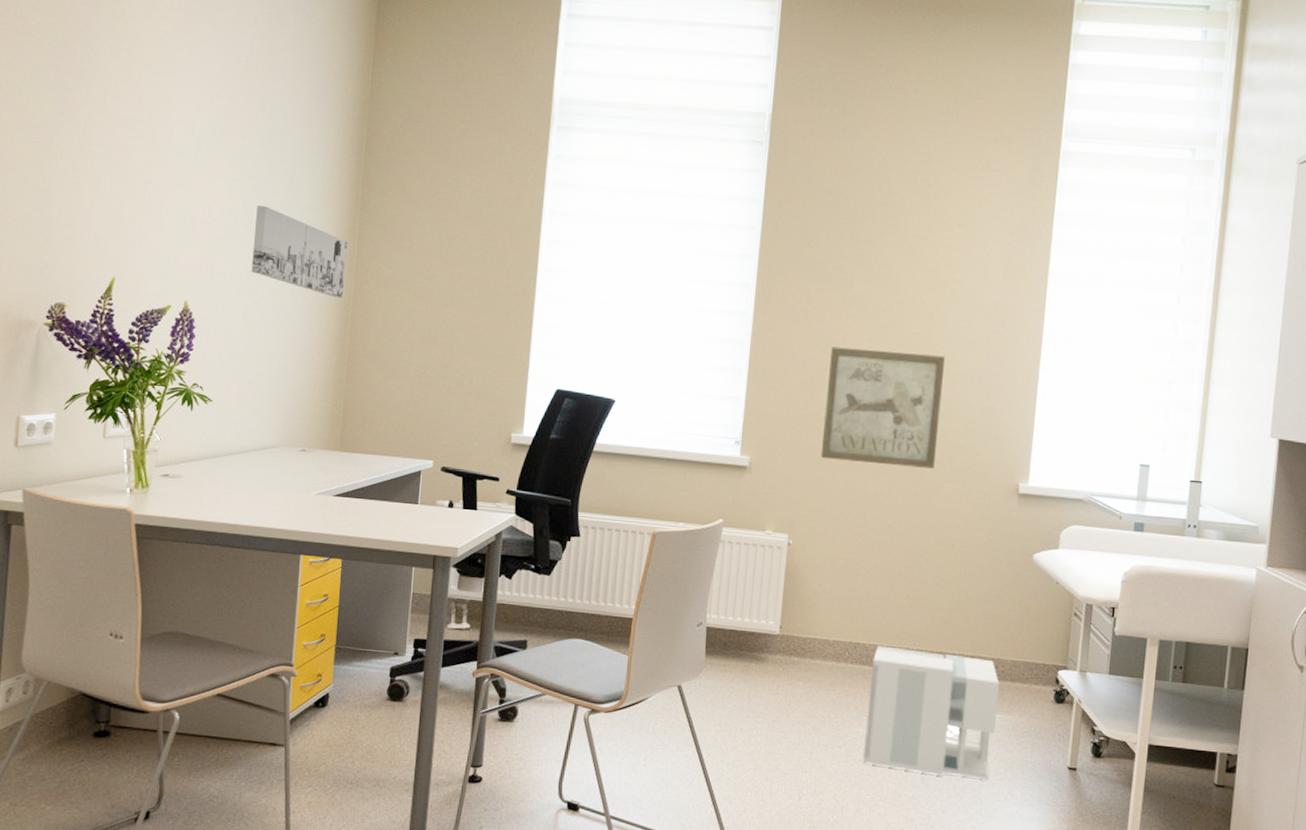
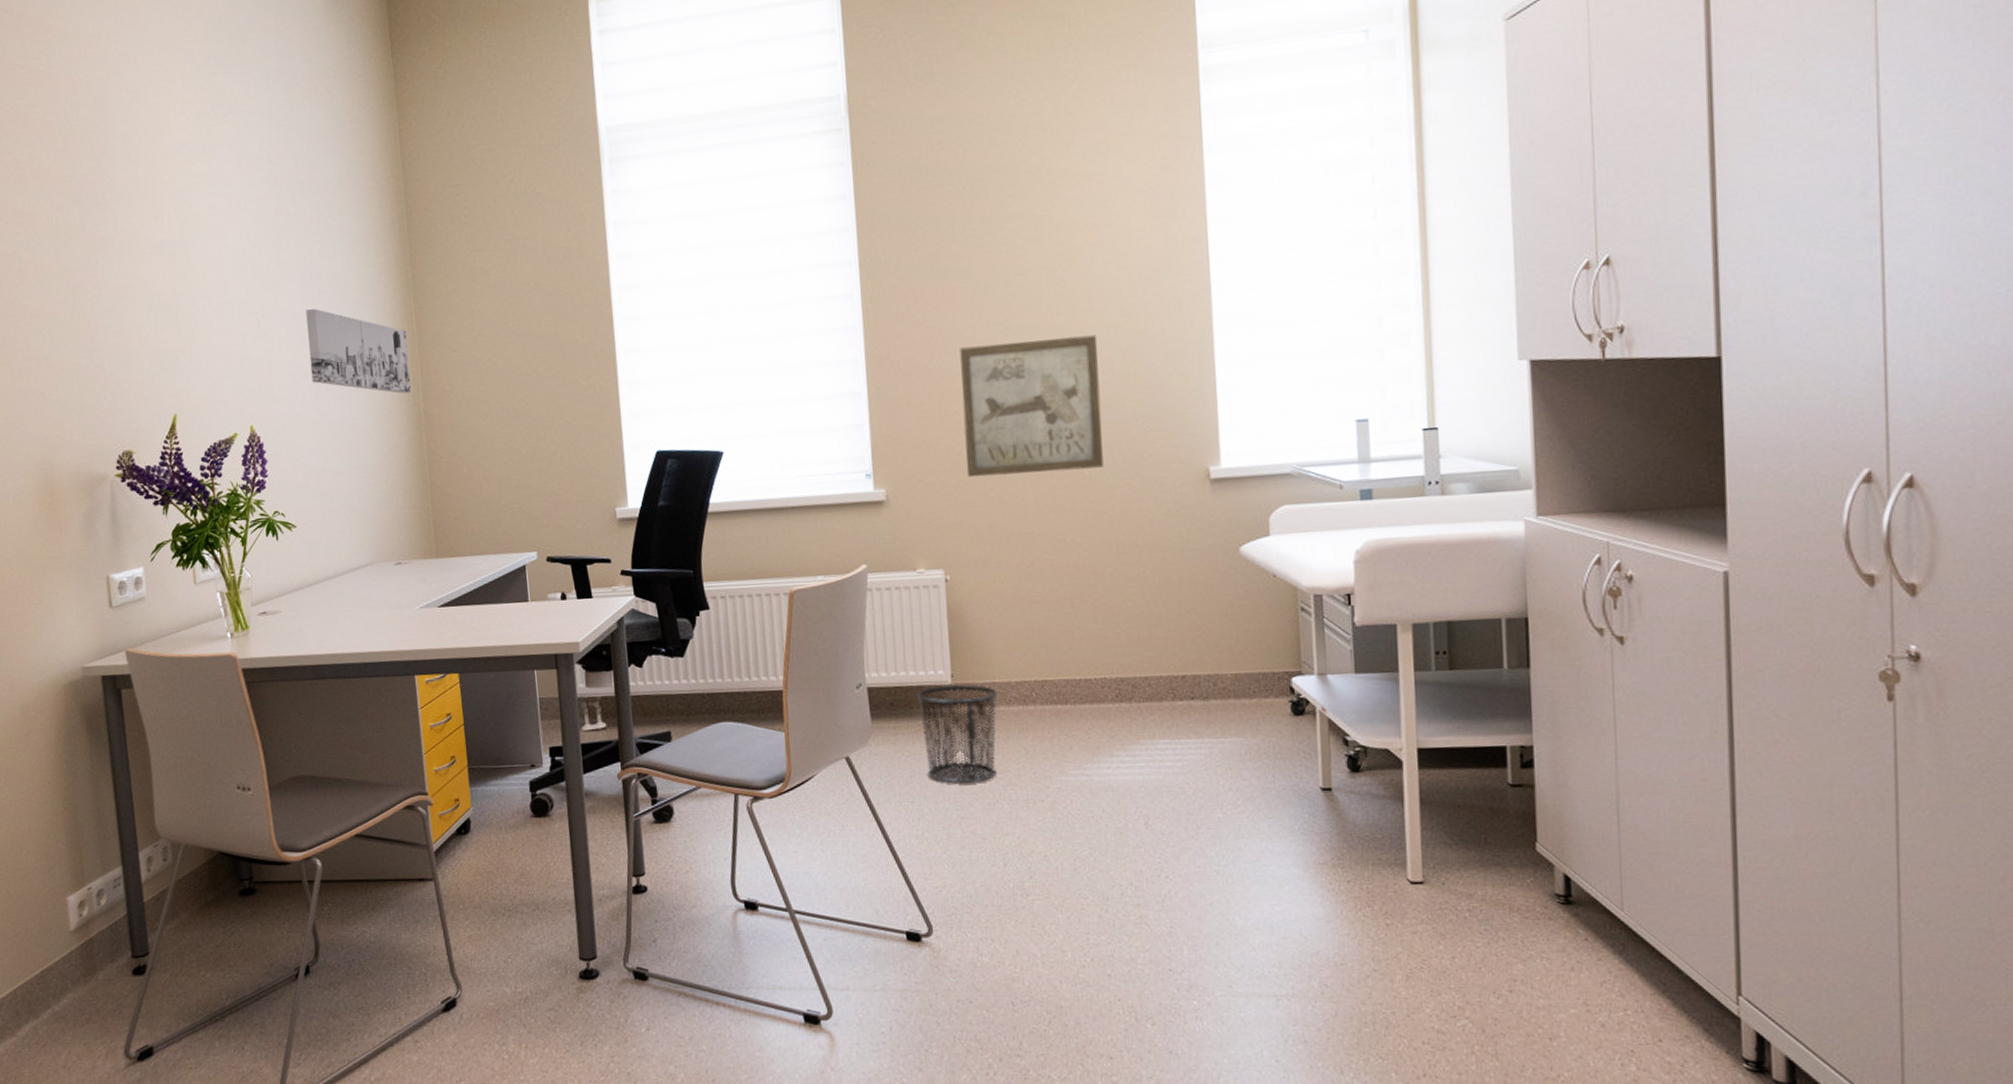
waste bin: none [746,634,817,724] -> present [916,684,998,784]
architectural model: present [863,645,1000,779] -> none [1065,677,1225,819]

